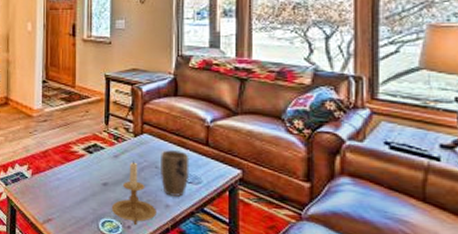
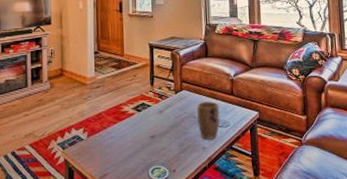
candle holder: present [111,160,157,225] -> none [159,113,196,168]

